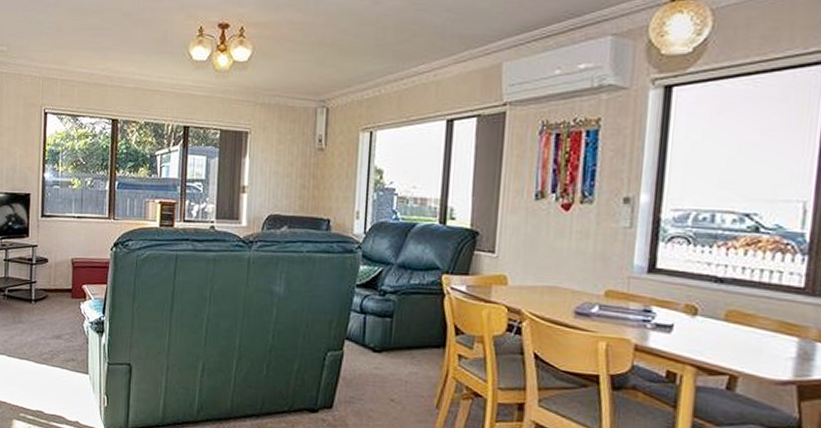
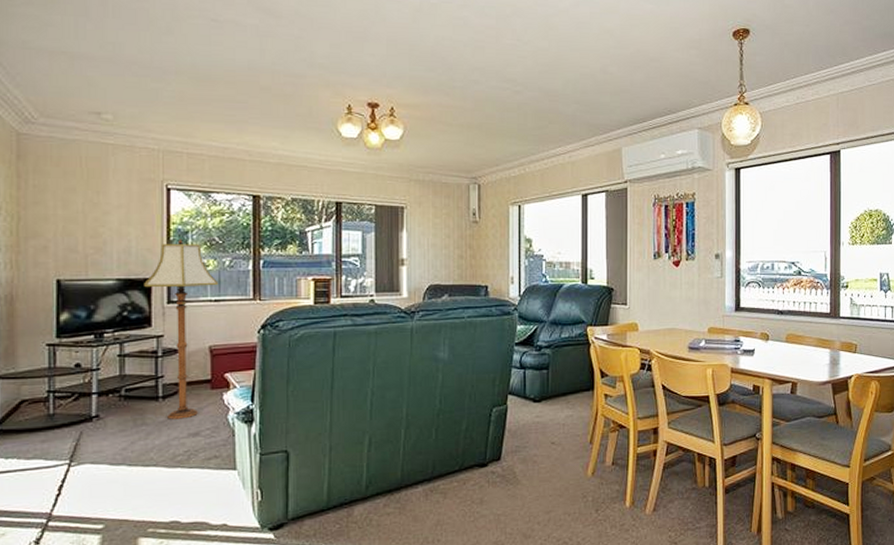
floor lamp: none [25,158,81,322] -> present [144,238,219,419]

